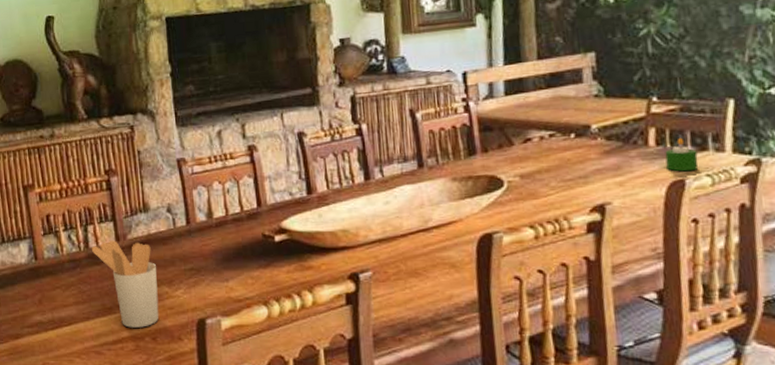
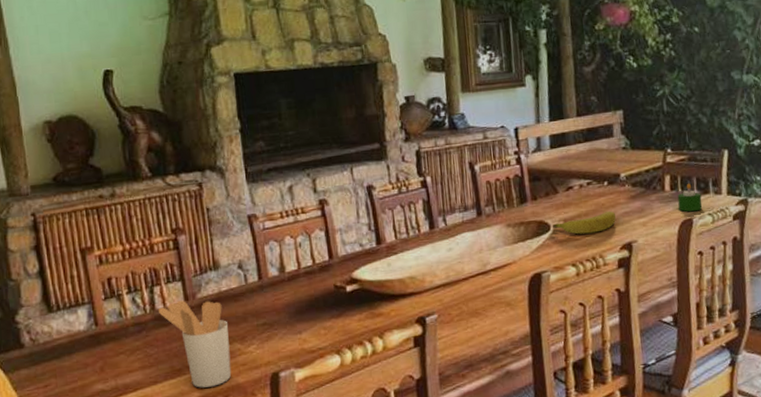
fruit: none [507,168,586,193] -> present [553,211,616,235]

